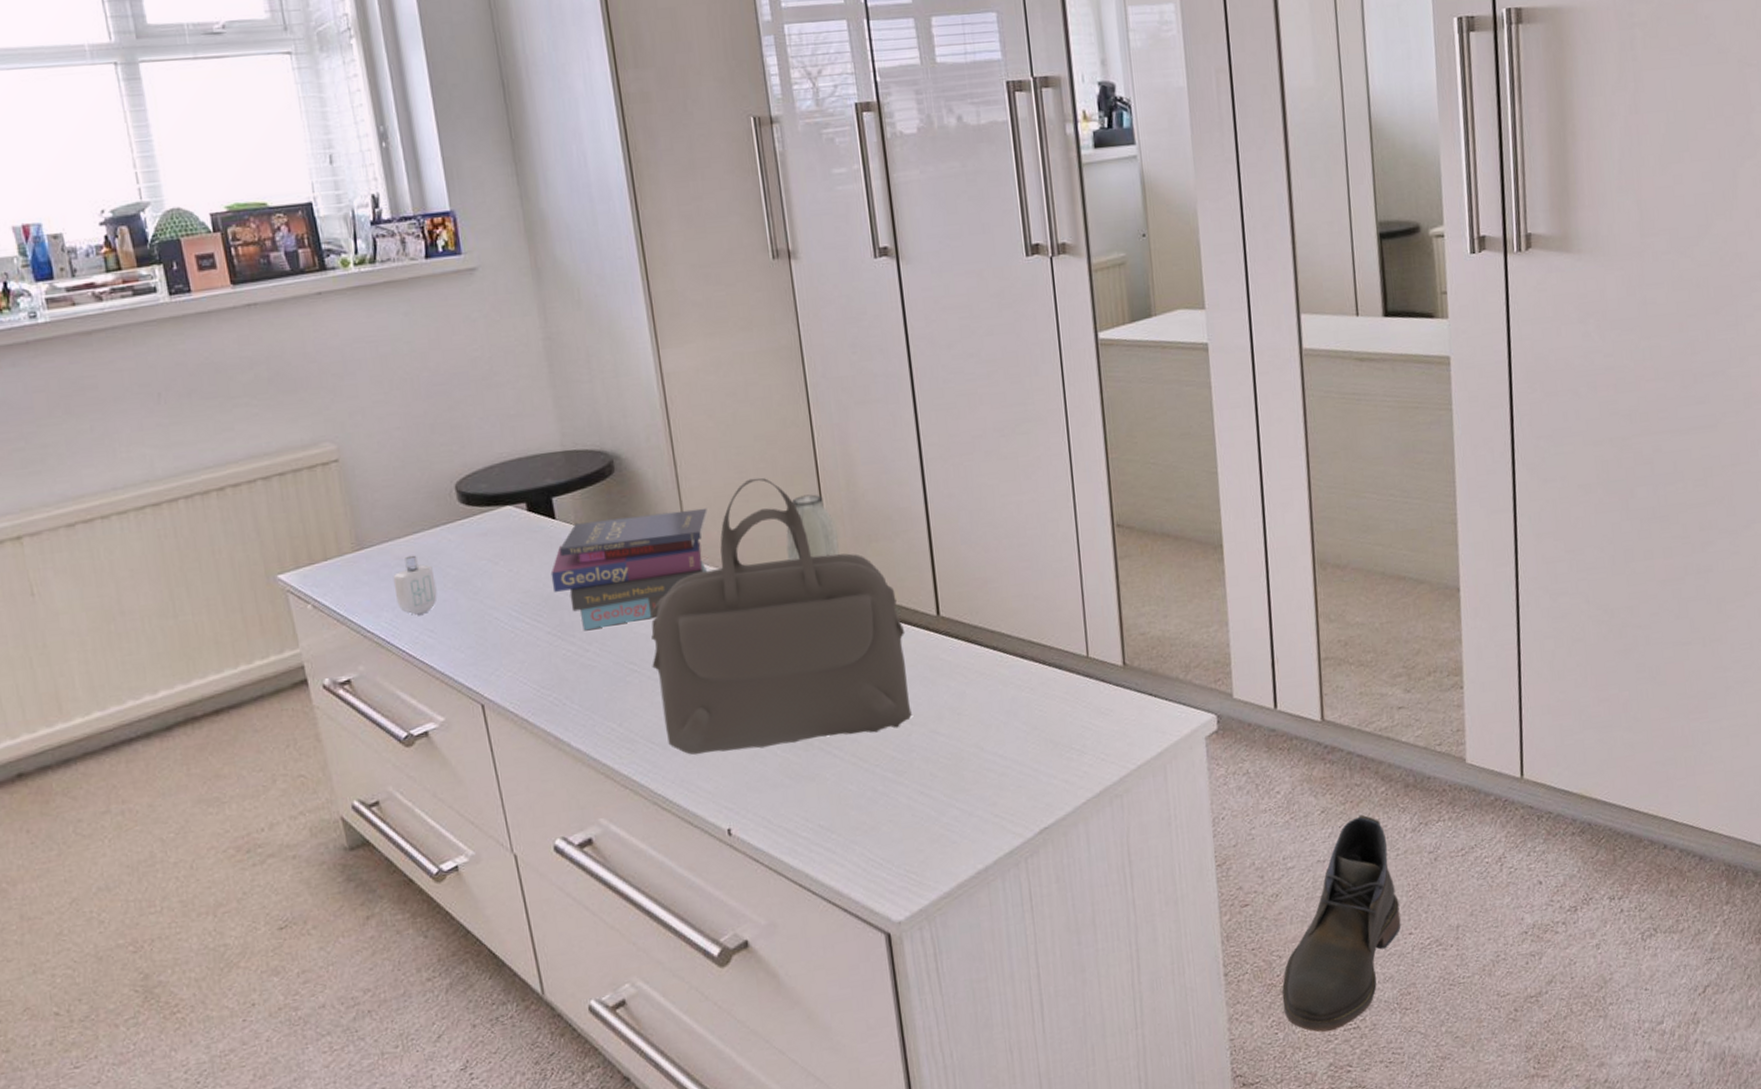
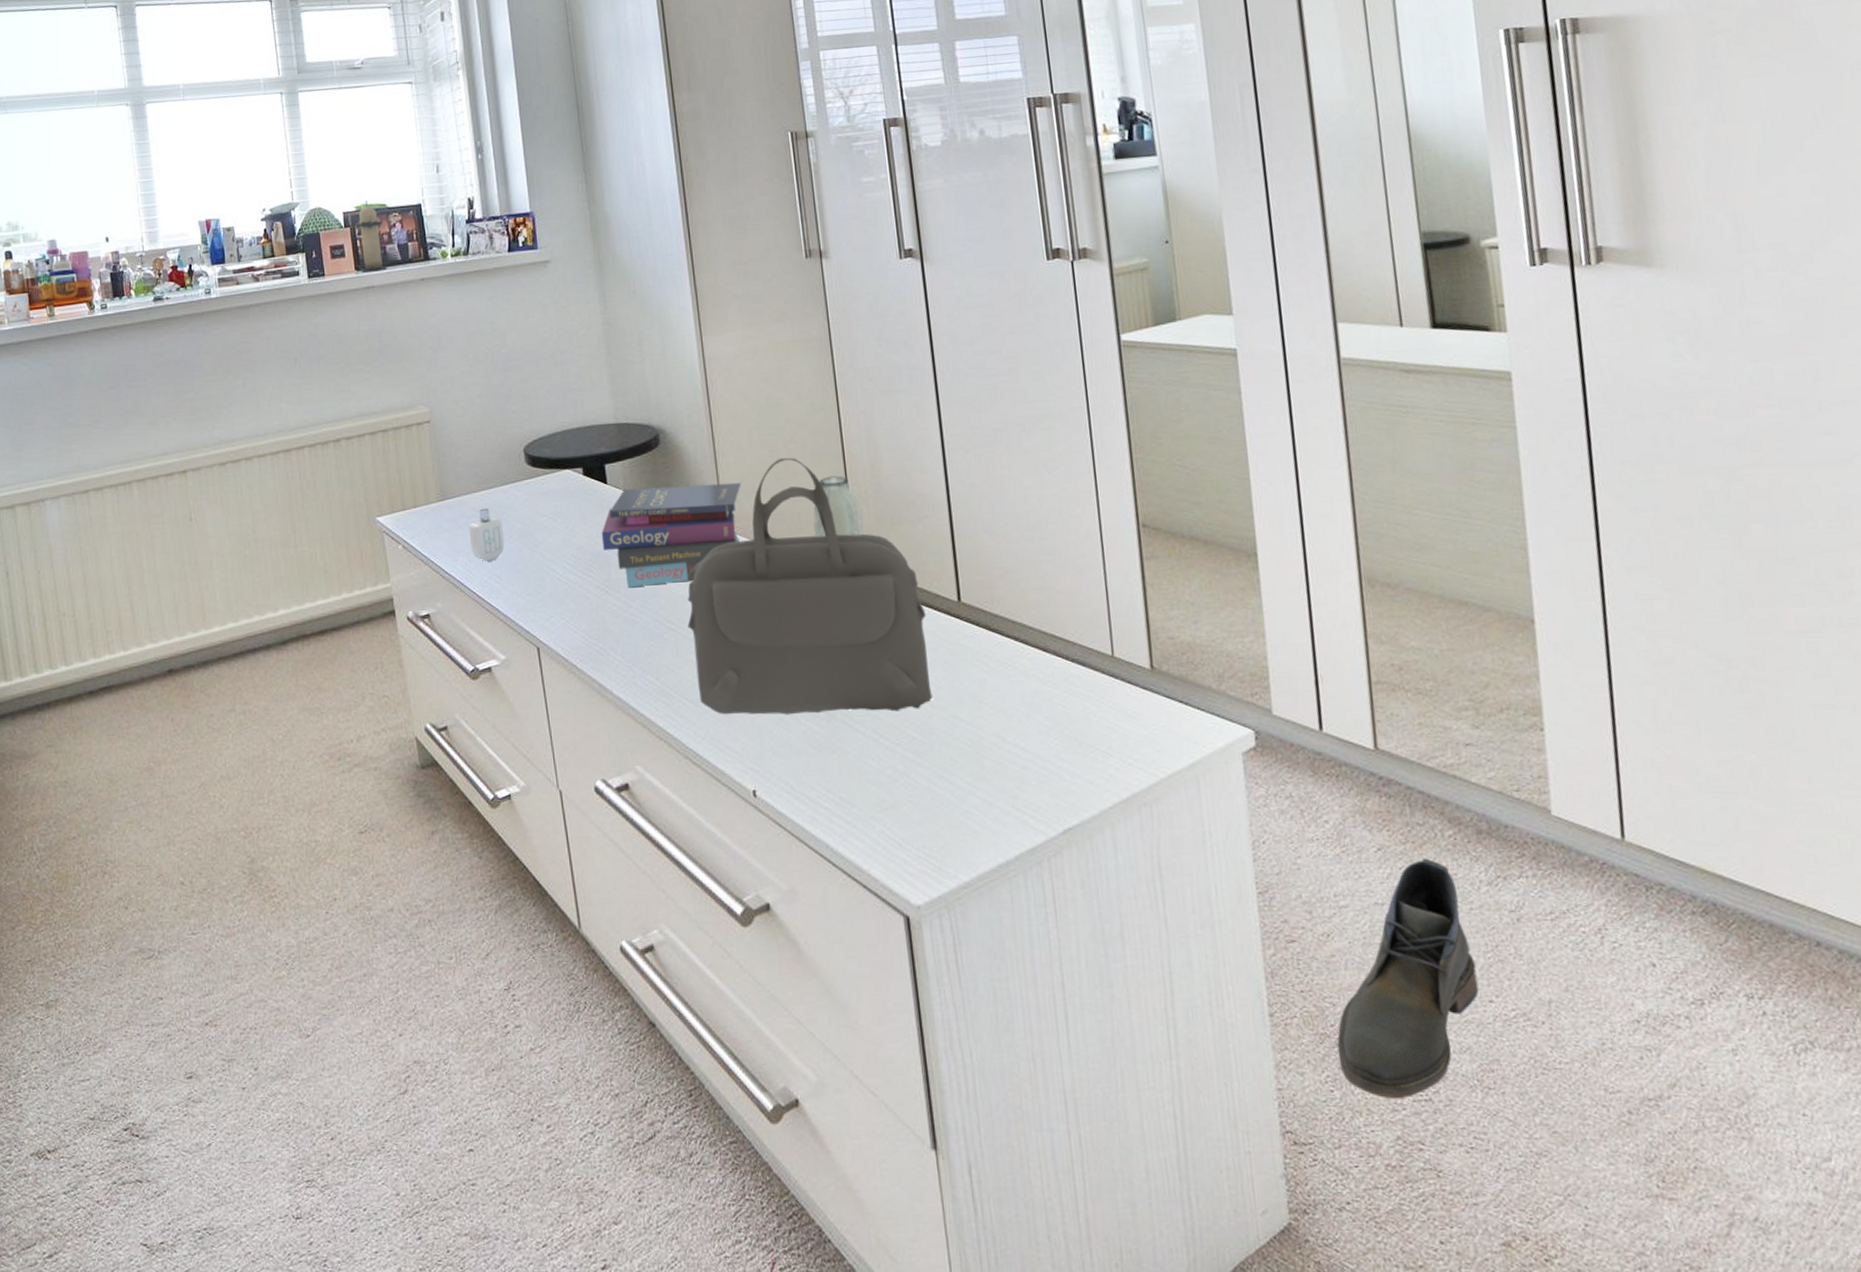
candle: none [225,199,274,287] -> present [354,201,388,273]

